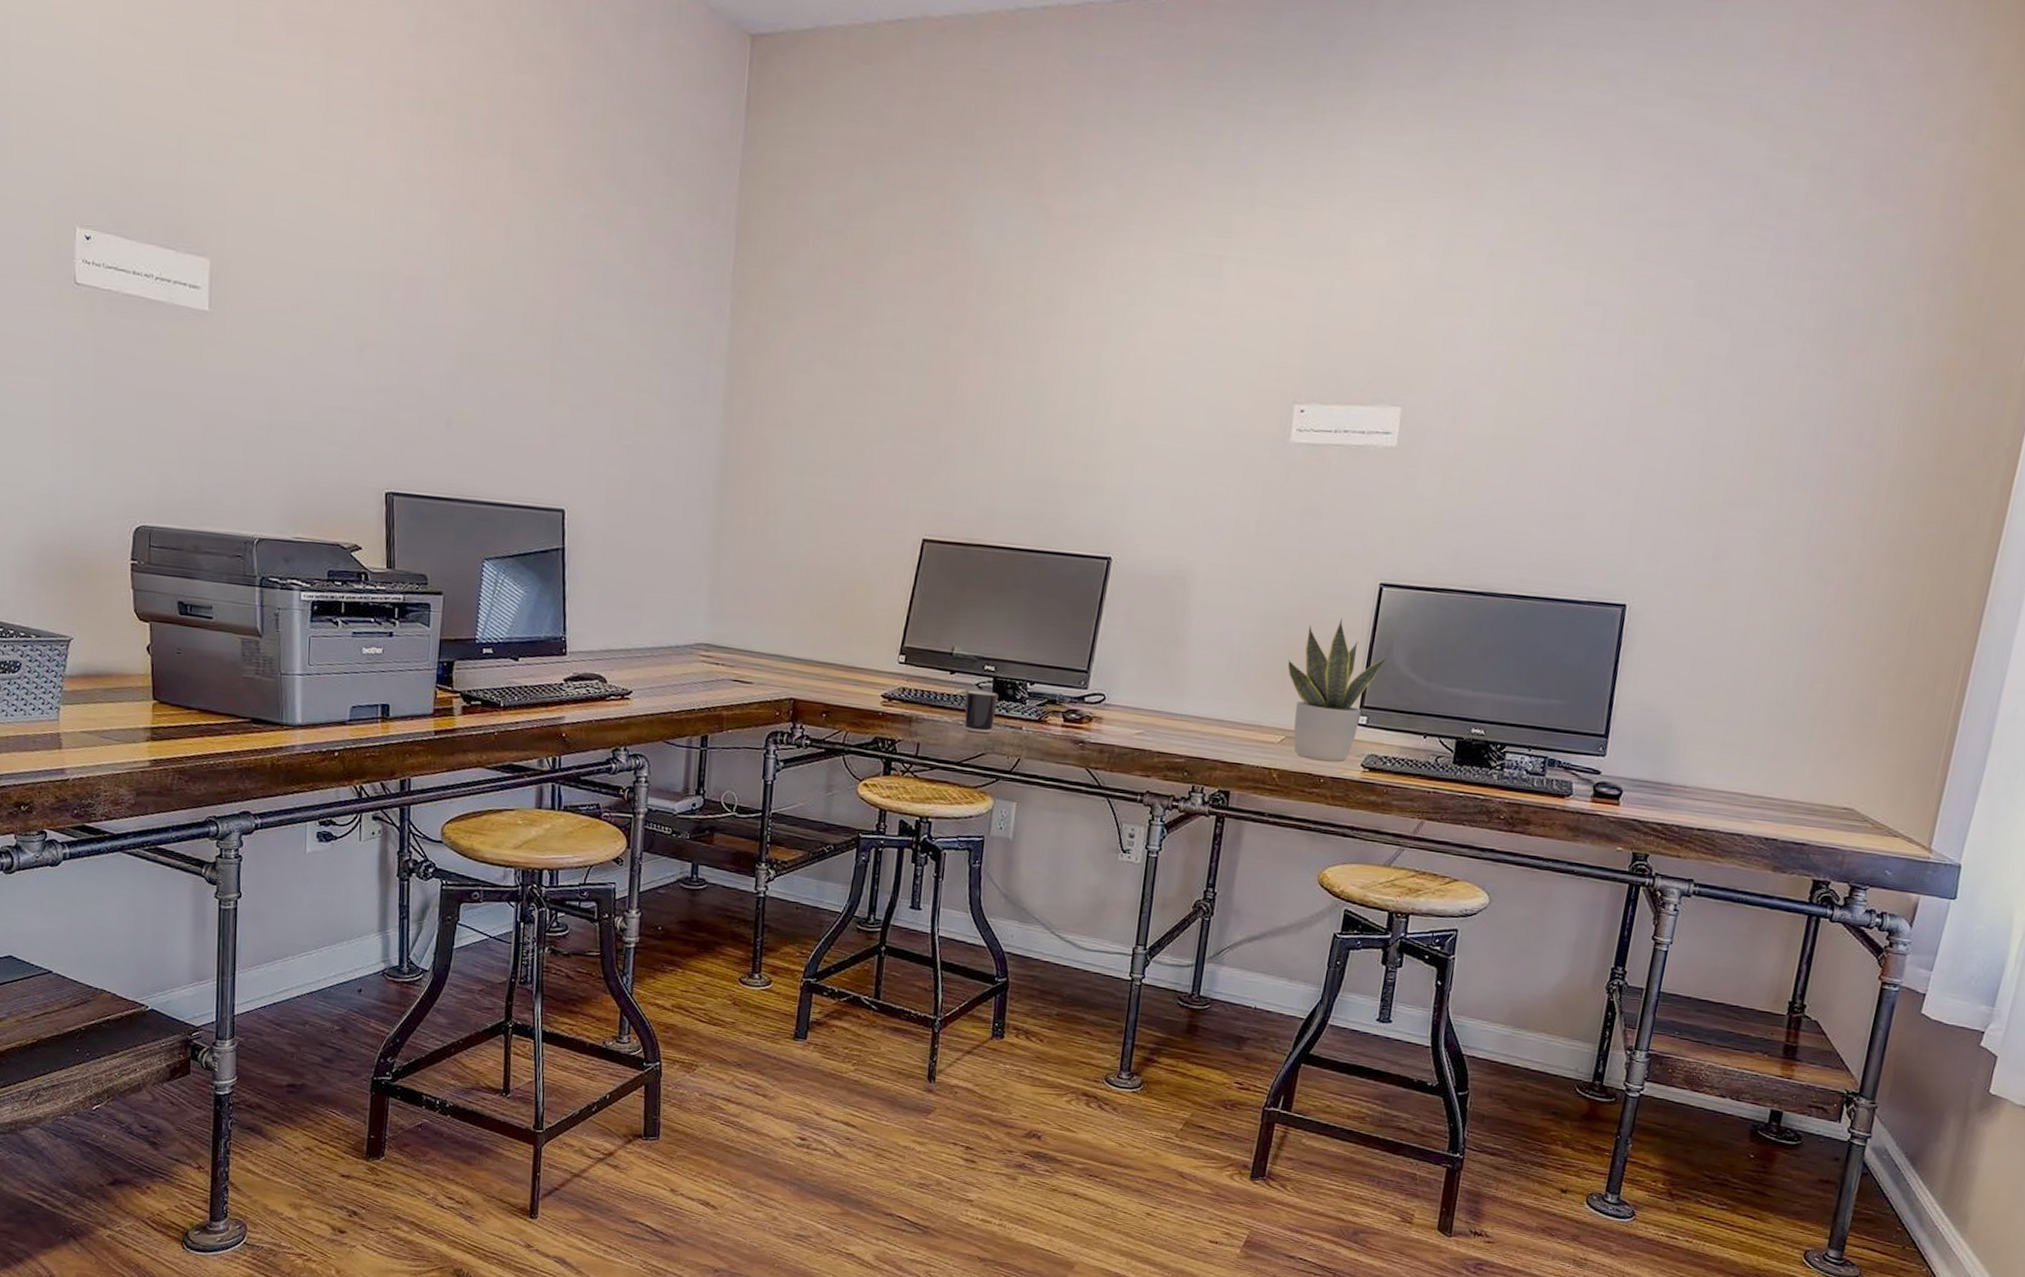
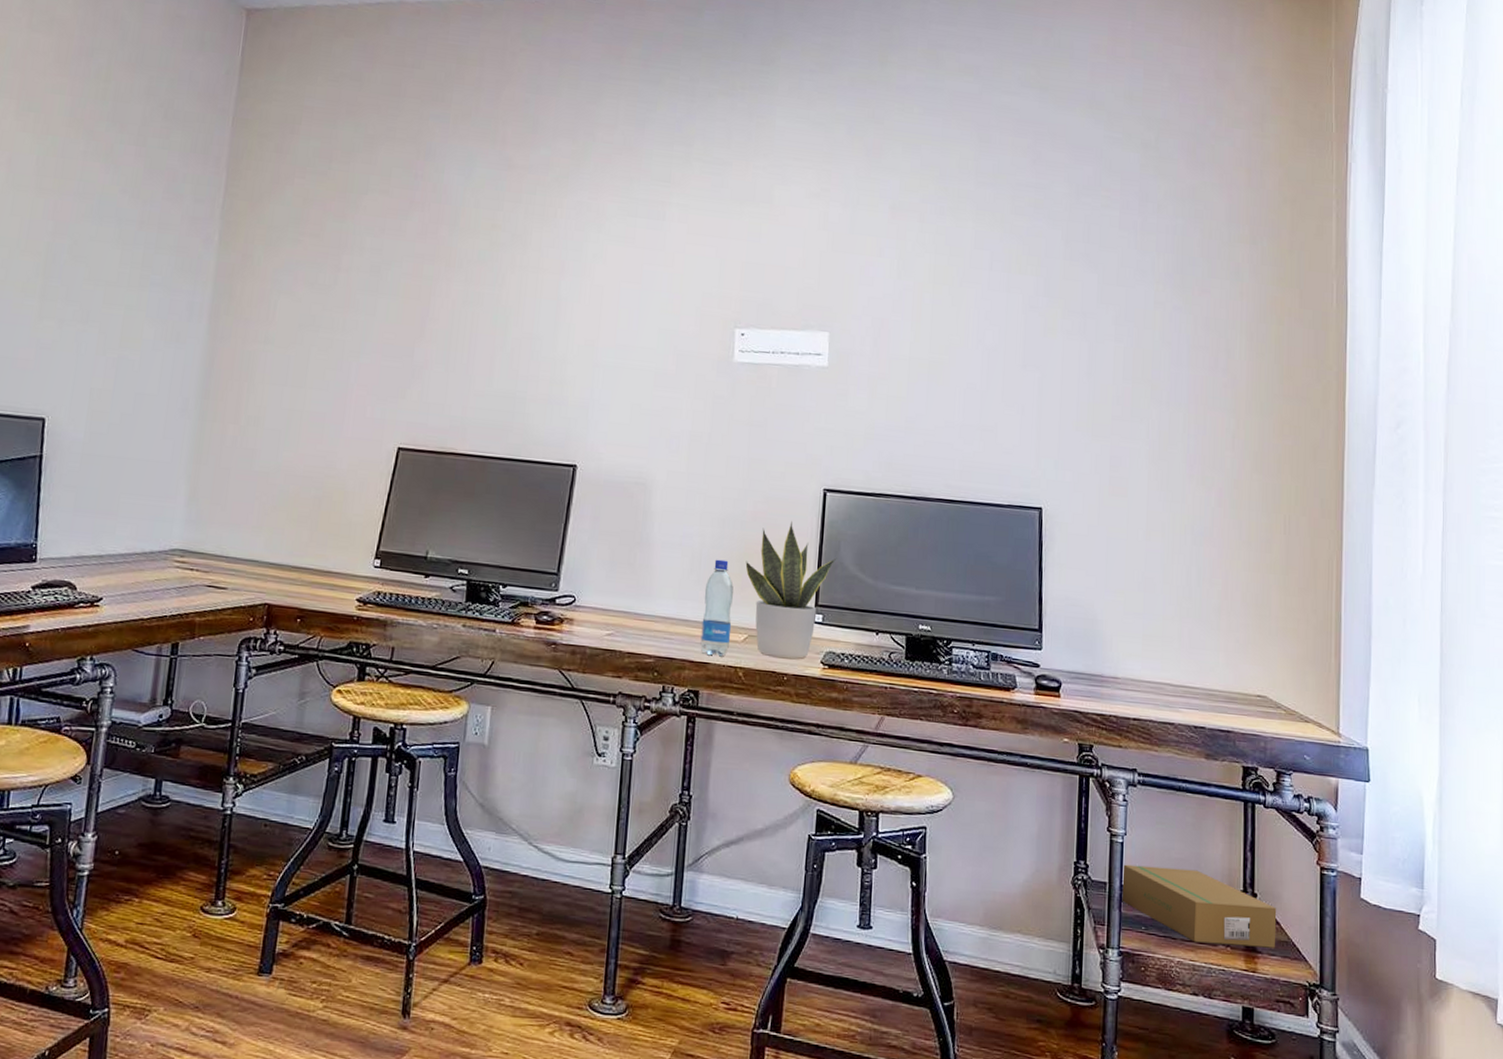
mug: present [964,689,999,734] -> none [439,592,472,637]
bottle: none [1234,658,1274,758] -> present [700,559,734,657]
box: none [1657,972,1826,1057] -> present [1122,864,1277,948]

